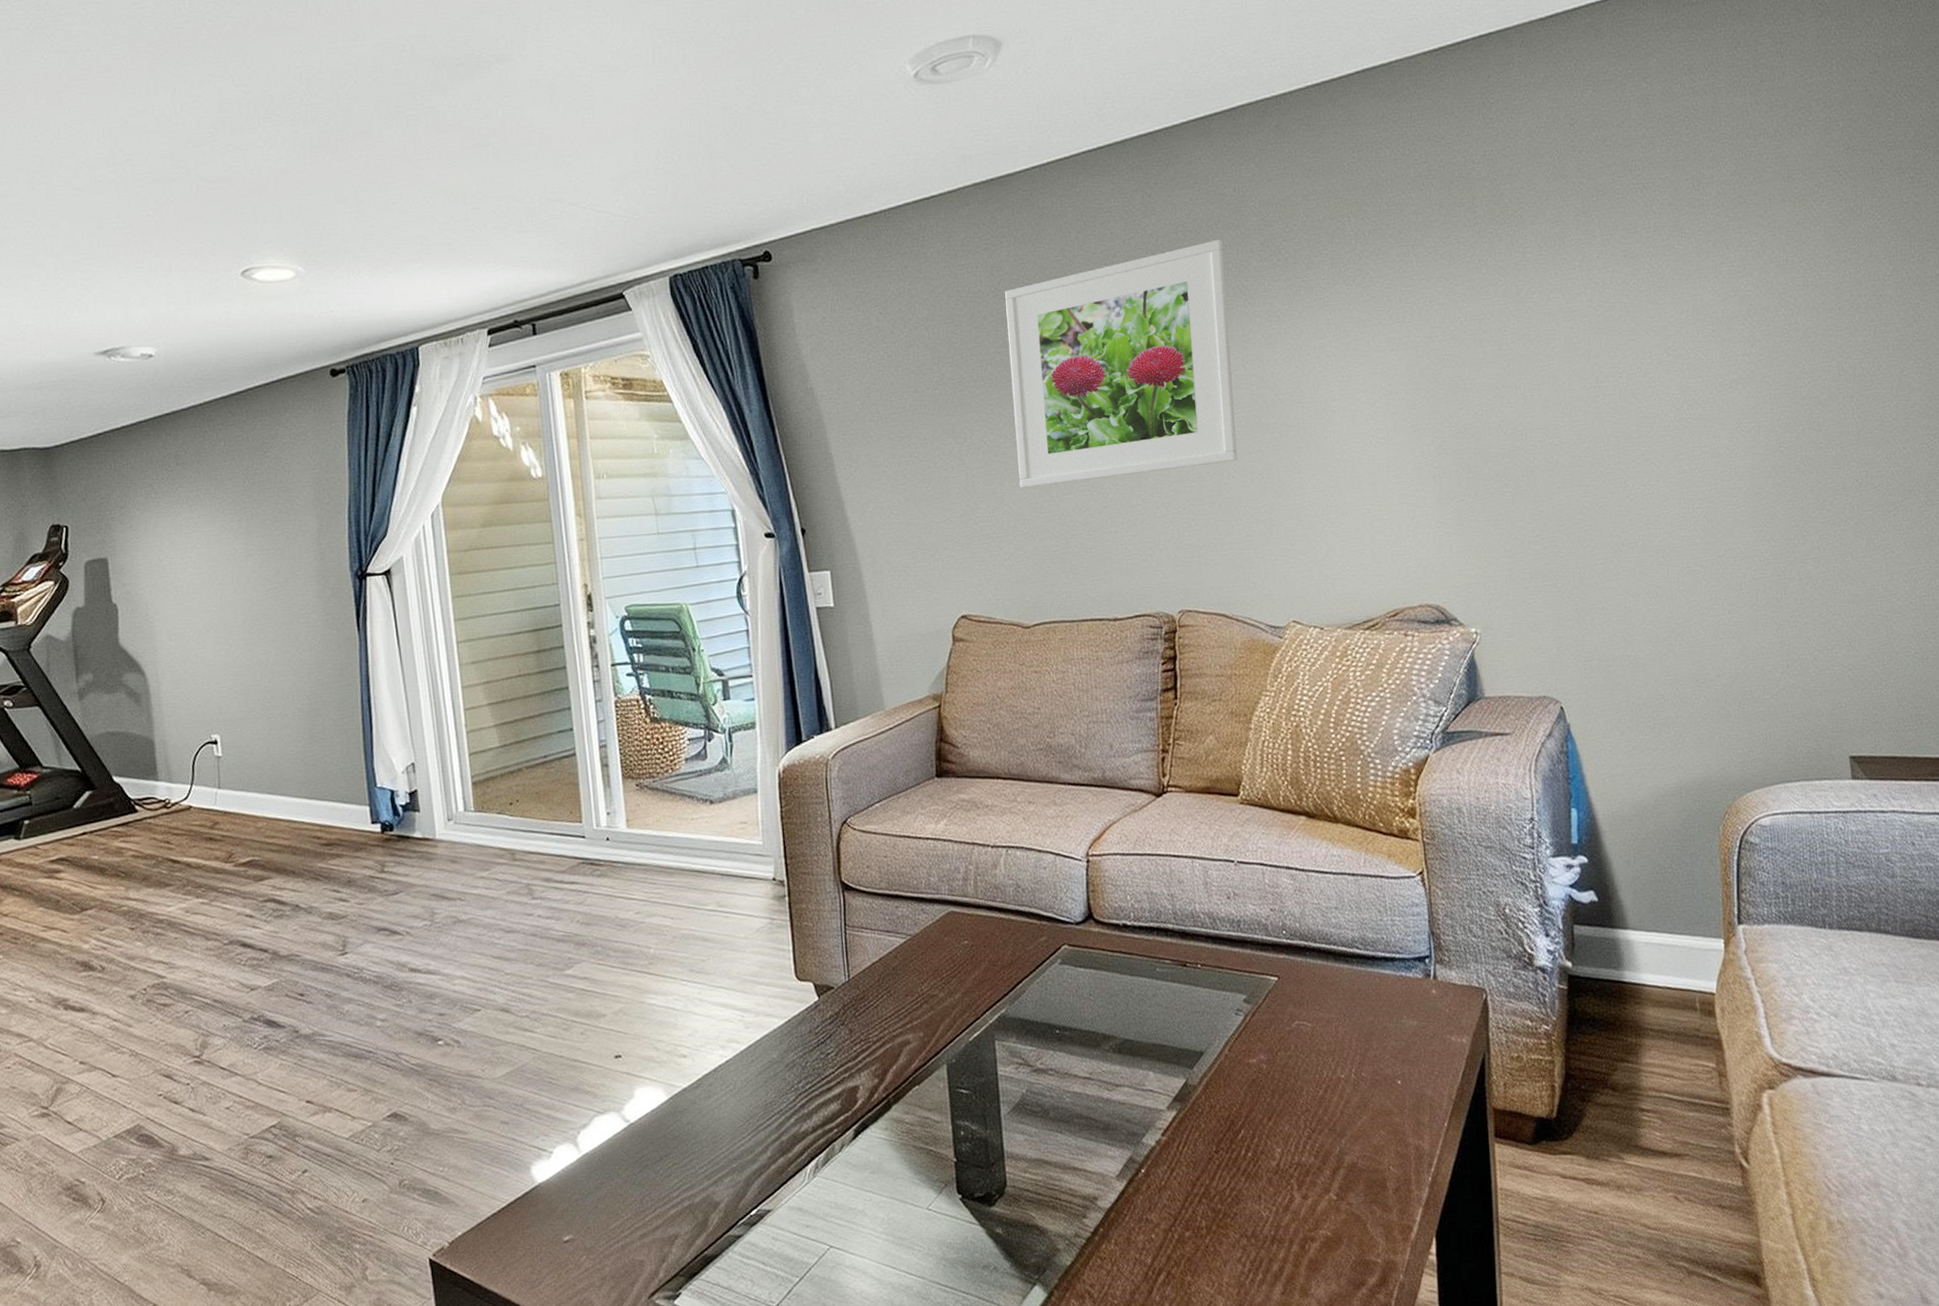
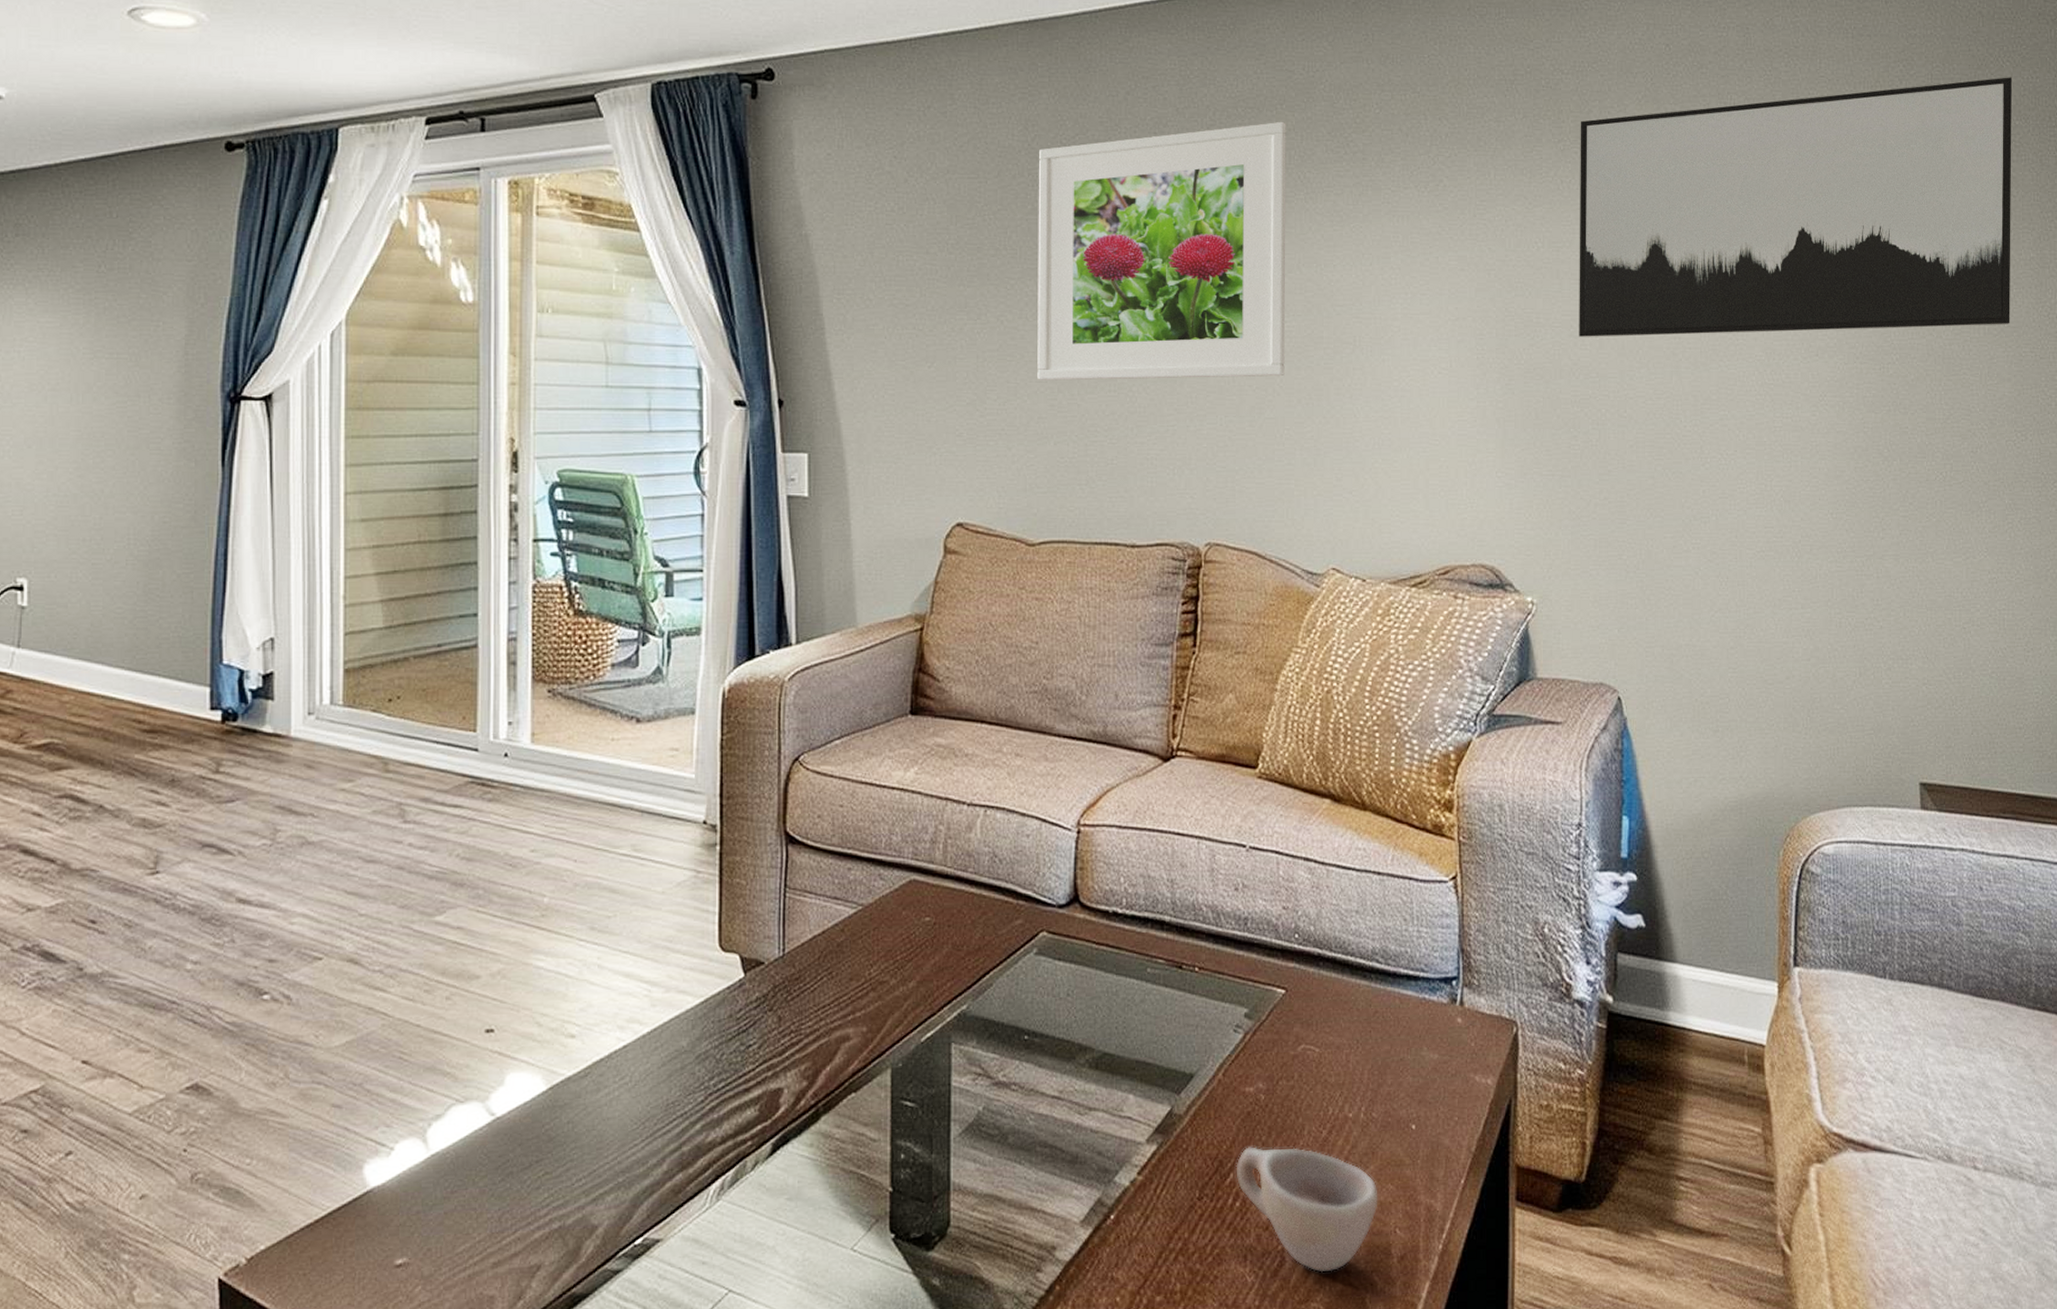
cup: none [1245,1106,1373,1206] -> present [1236,1146,1378,1273]
wall art: none [1493,110,1919,396] -> present [1579,77,2013,337]

